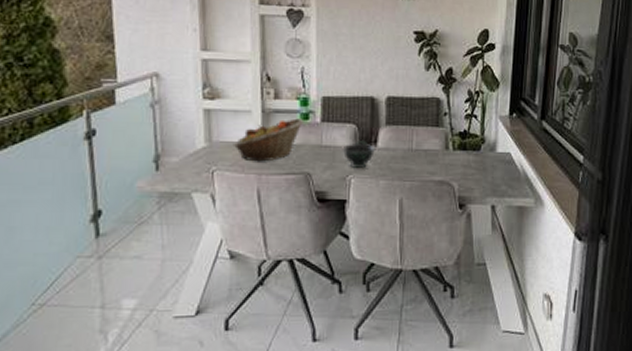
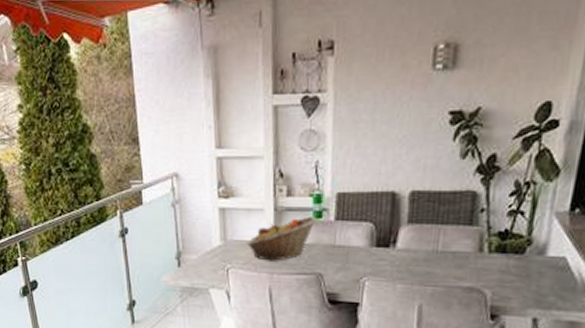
bowl: present [342,141,376,169] -> none [356,241,395,272]

